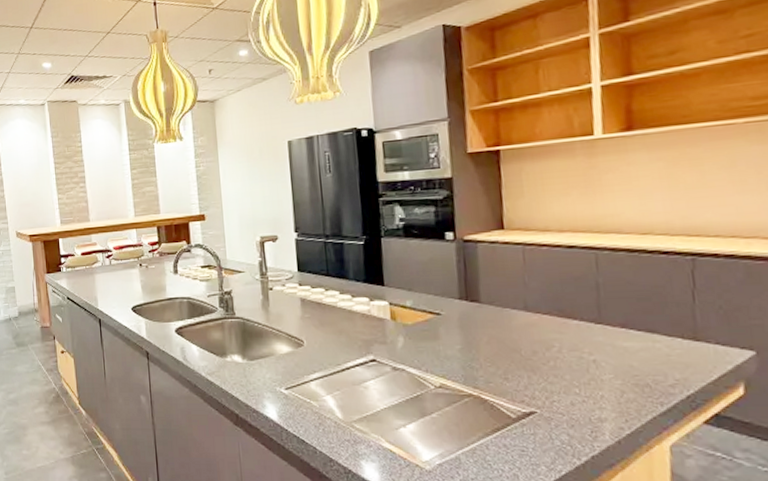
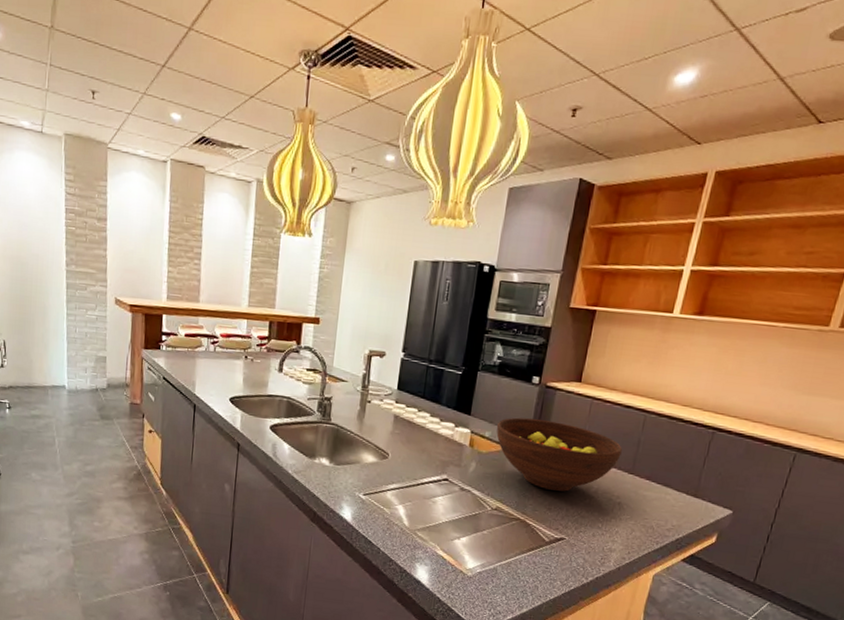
fruit bowl: none [418,277,579,356] -> present [496,417,622,492]

